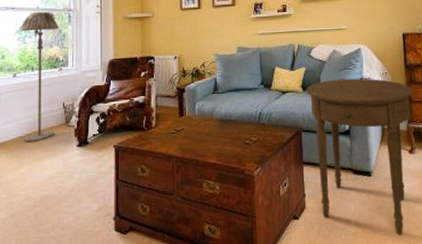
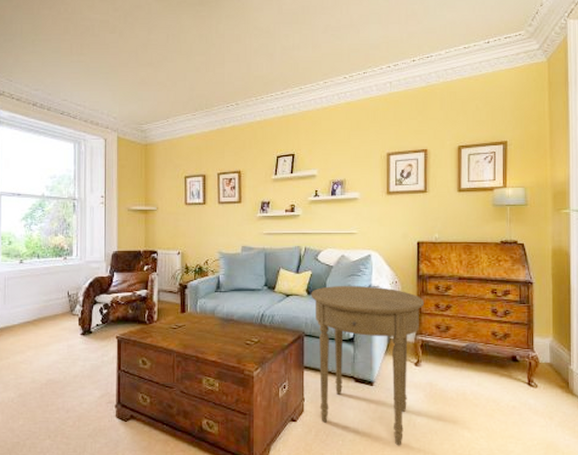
floor lamp: present [20,11,59,143] -> none [26,199,63,328]

